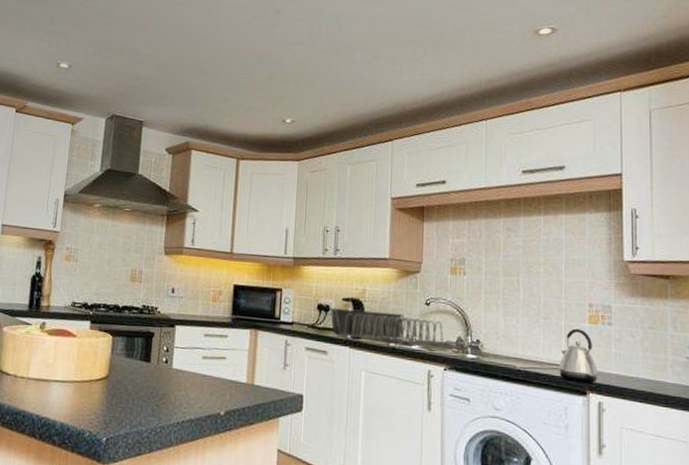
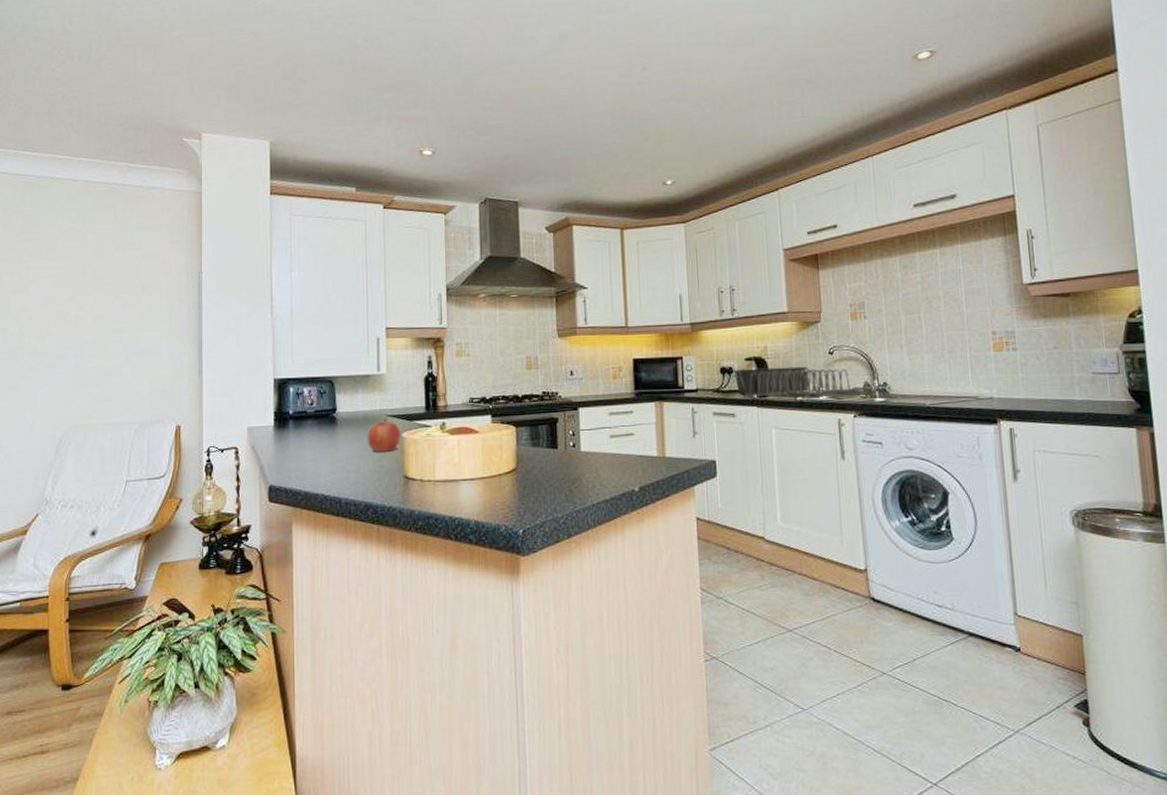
kettle: present [558,328,599,383] -> none [967,358,1008,411]

